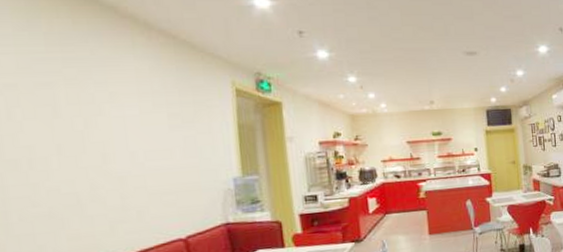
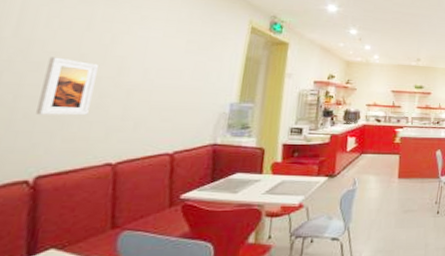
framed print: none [24,151,85,216] -> present [36,56,100,116]

